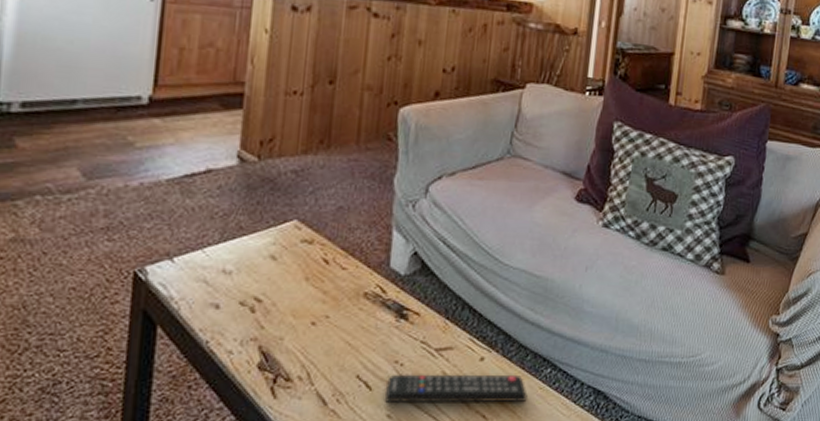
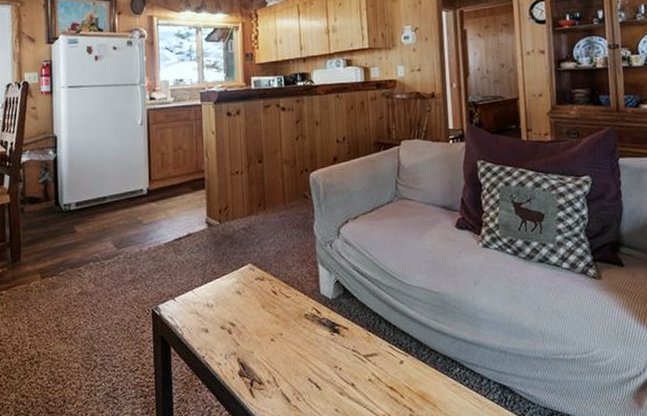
remote control: present [385,374,527,404] -> none [331,374,444,400]

